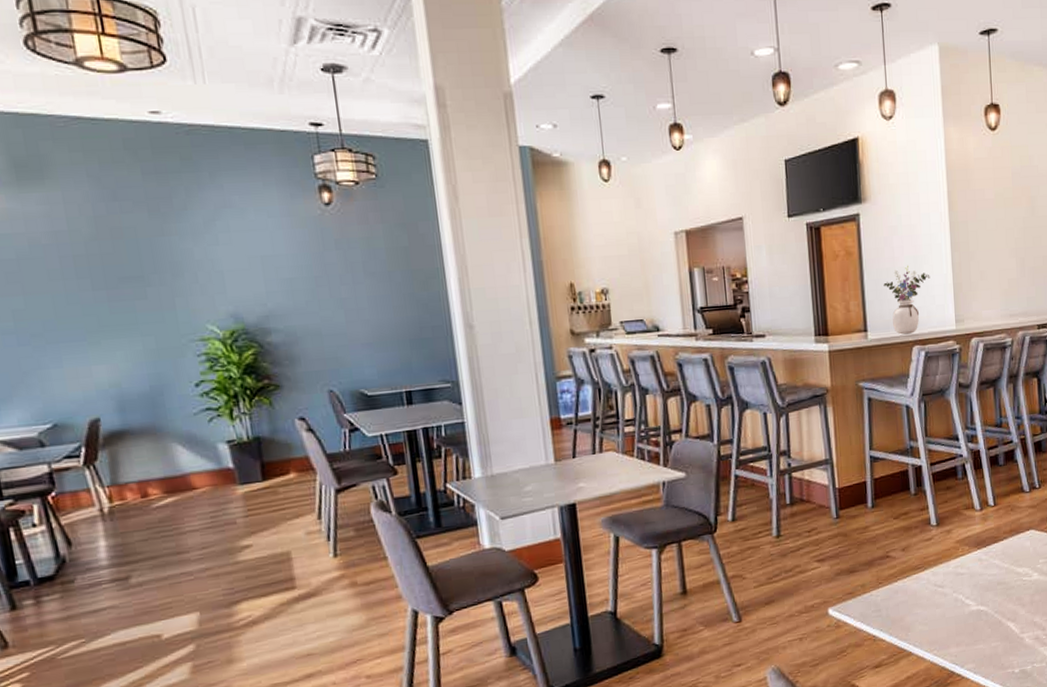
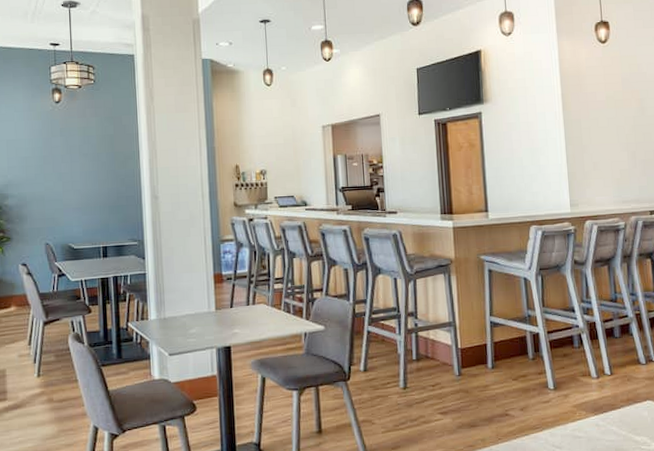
bouquet: present [883,265,930,335] -> none [503,156,546,216]

